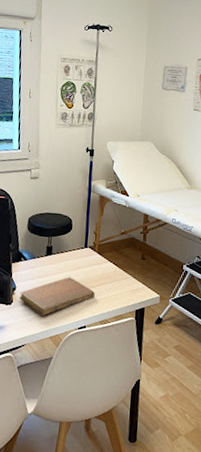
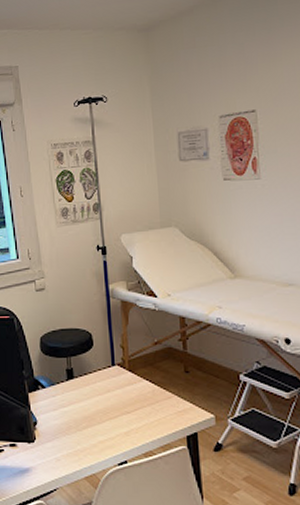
notebook: present [19,277,95,317] -> none [42,403,133,454]

